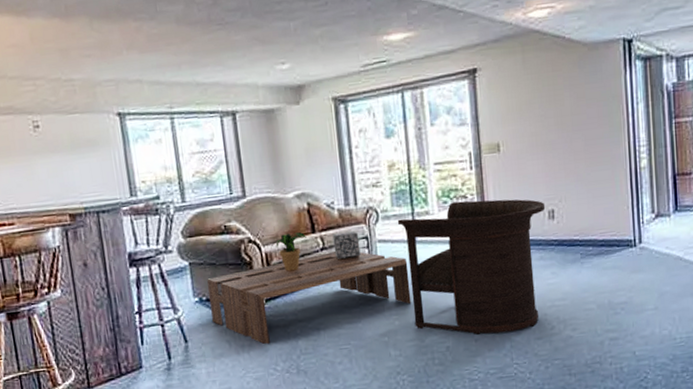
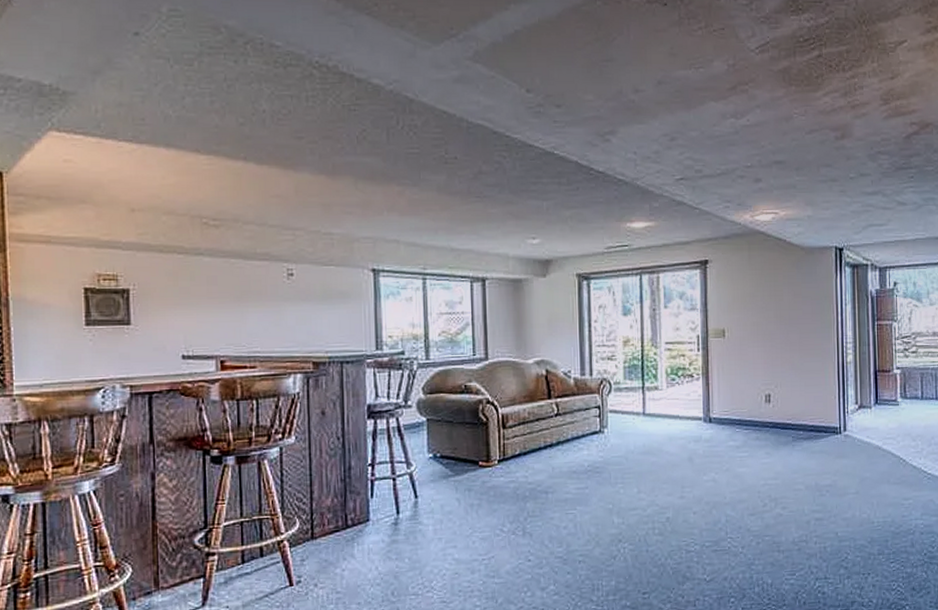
coffee table: present [207,252,412,345] -> none [443,418,637,505]
potted plant: present [270,232,308,272] -> none [507,397,544,434]
decorative box: present [332,231,361,259] -> none [567,400,592,426]
armchair: present [397,199,546,335] -> none [628,379,763,508]

